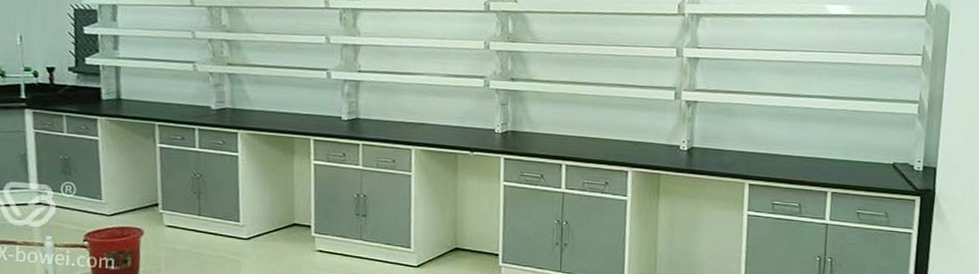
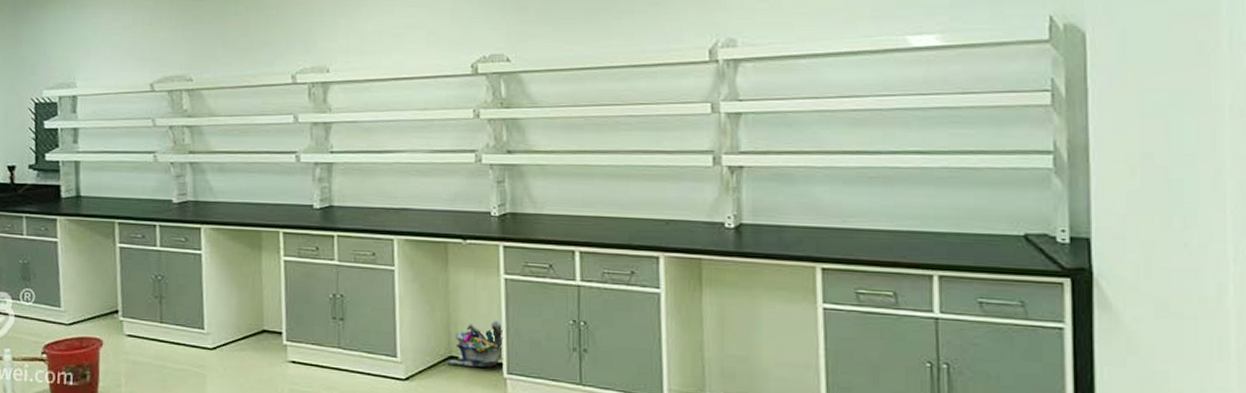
waste bin: none [452,219,502,258] -> present [446,320,505,368]

